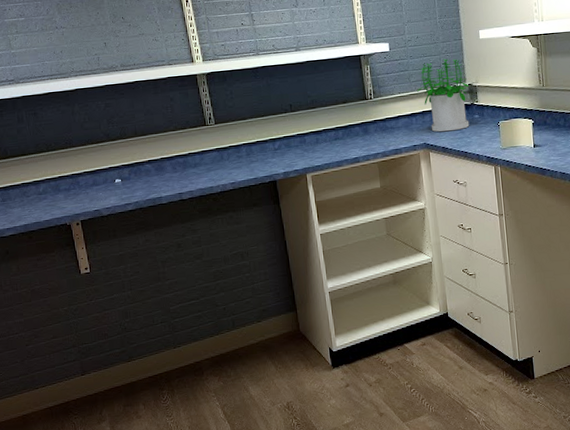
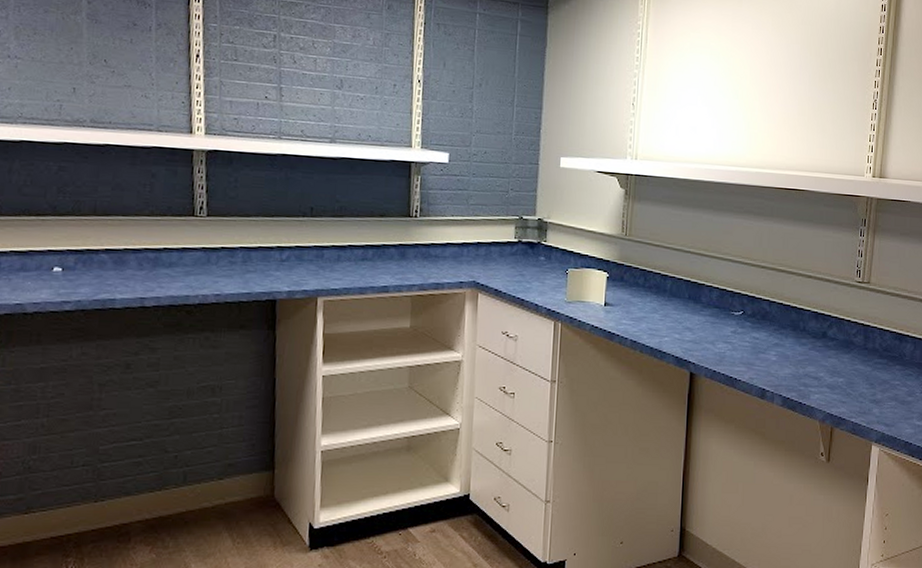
potted plant: present [417,58,470,132] -> none [475,183,538,272]

